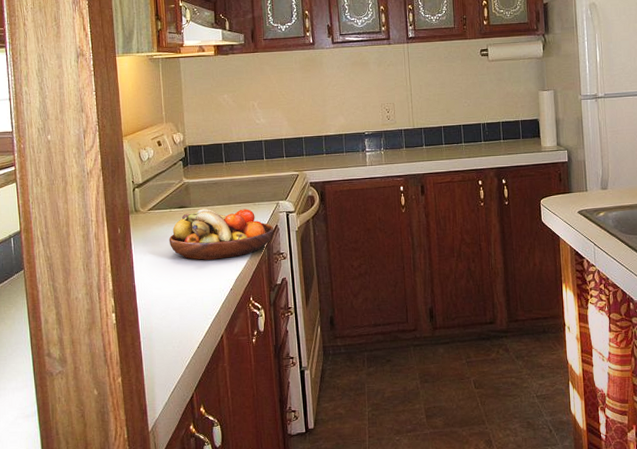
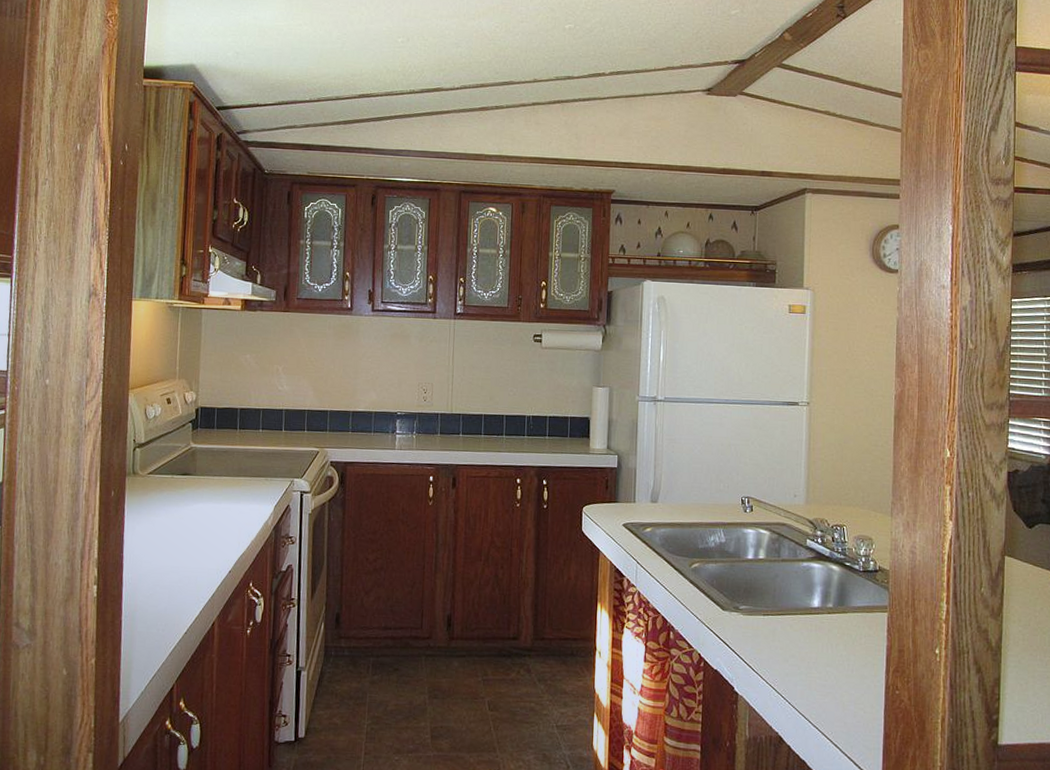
fruit bowl: present [169,208,275,260] -> none [166,478,285,537]

